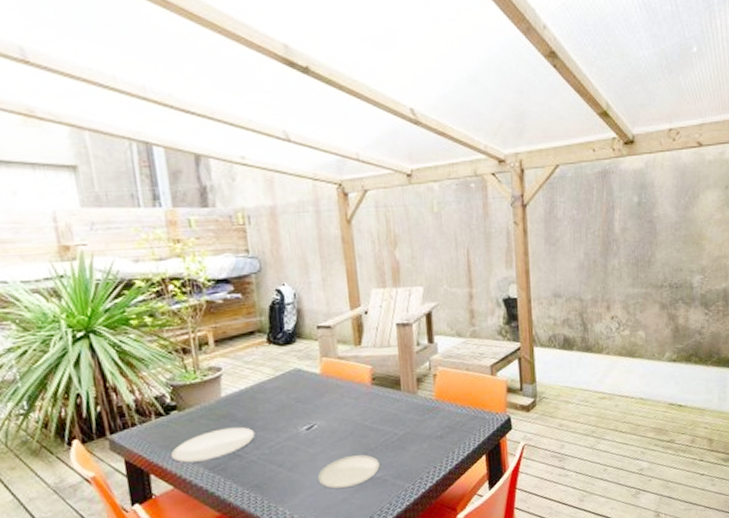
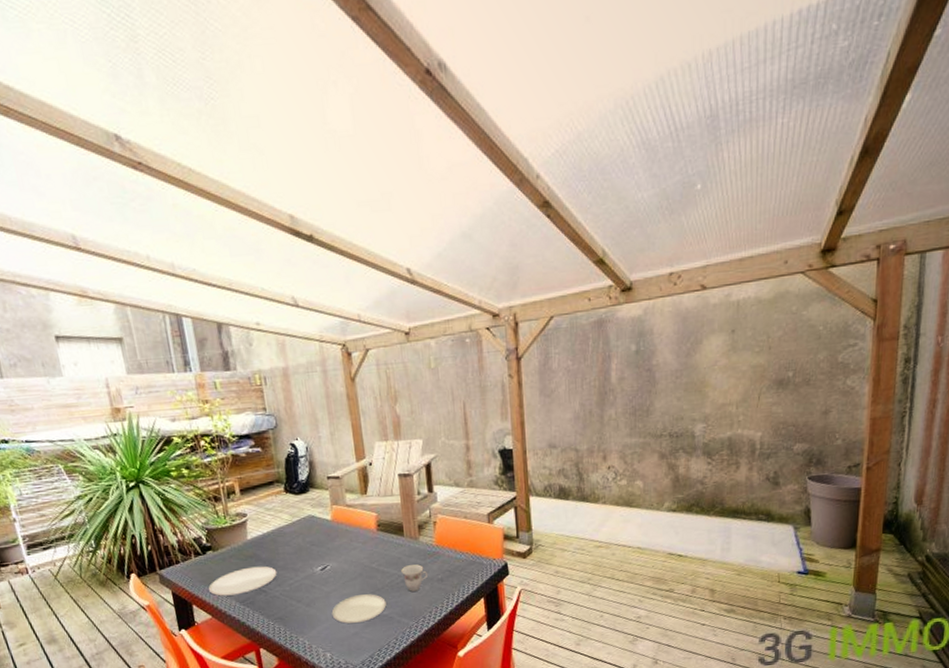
teacup: none [397,421,427,451] -> present [401,564,429,592]

